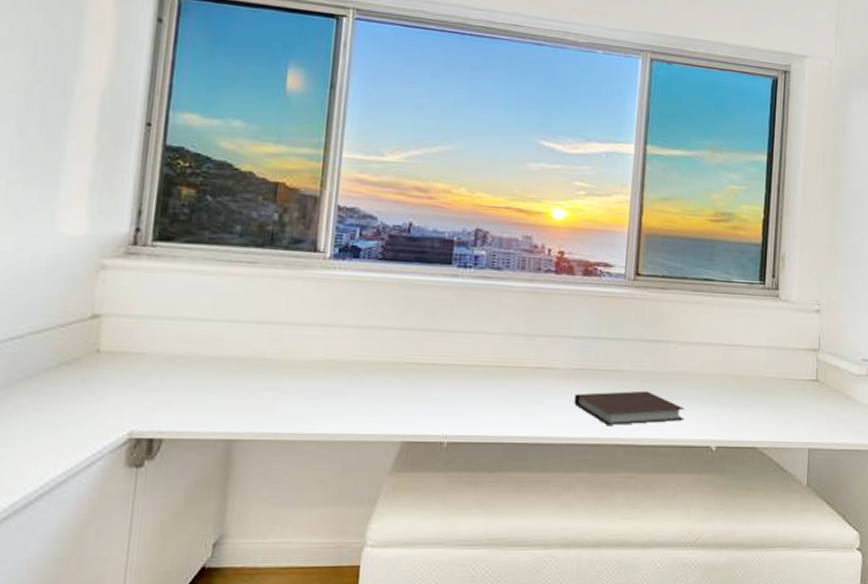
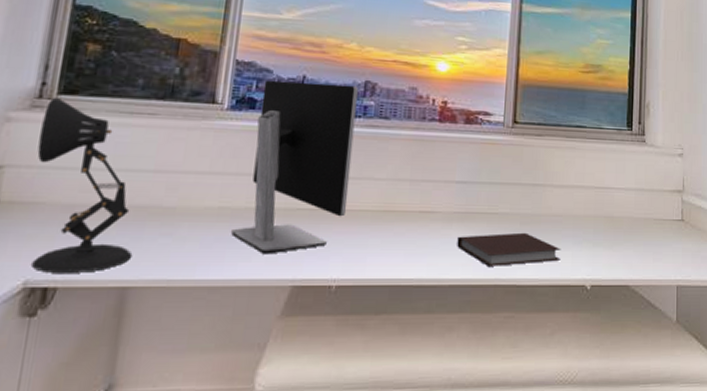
desk lamp: none [135,245,238,425] -> present [31,98,133,273]
monitor: none [338,227,468,409] -> present [231,80,358,255]

